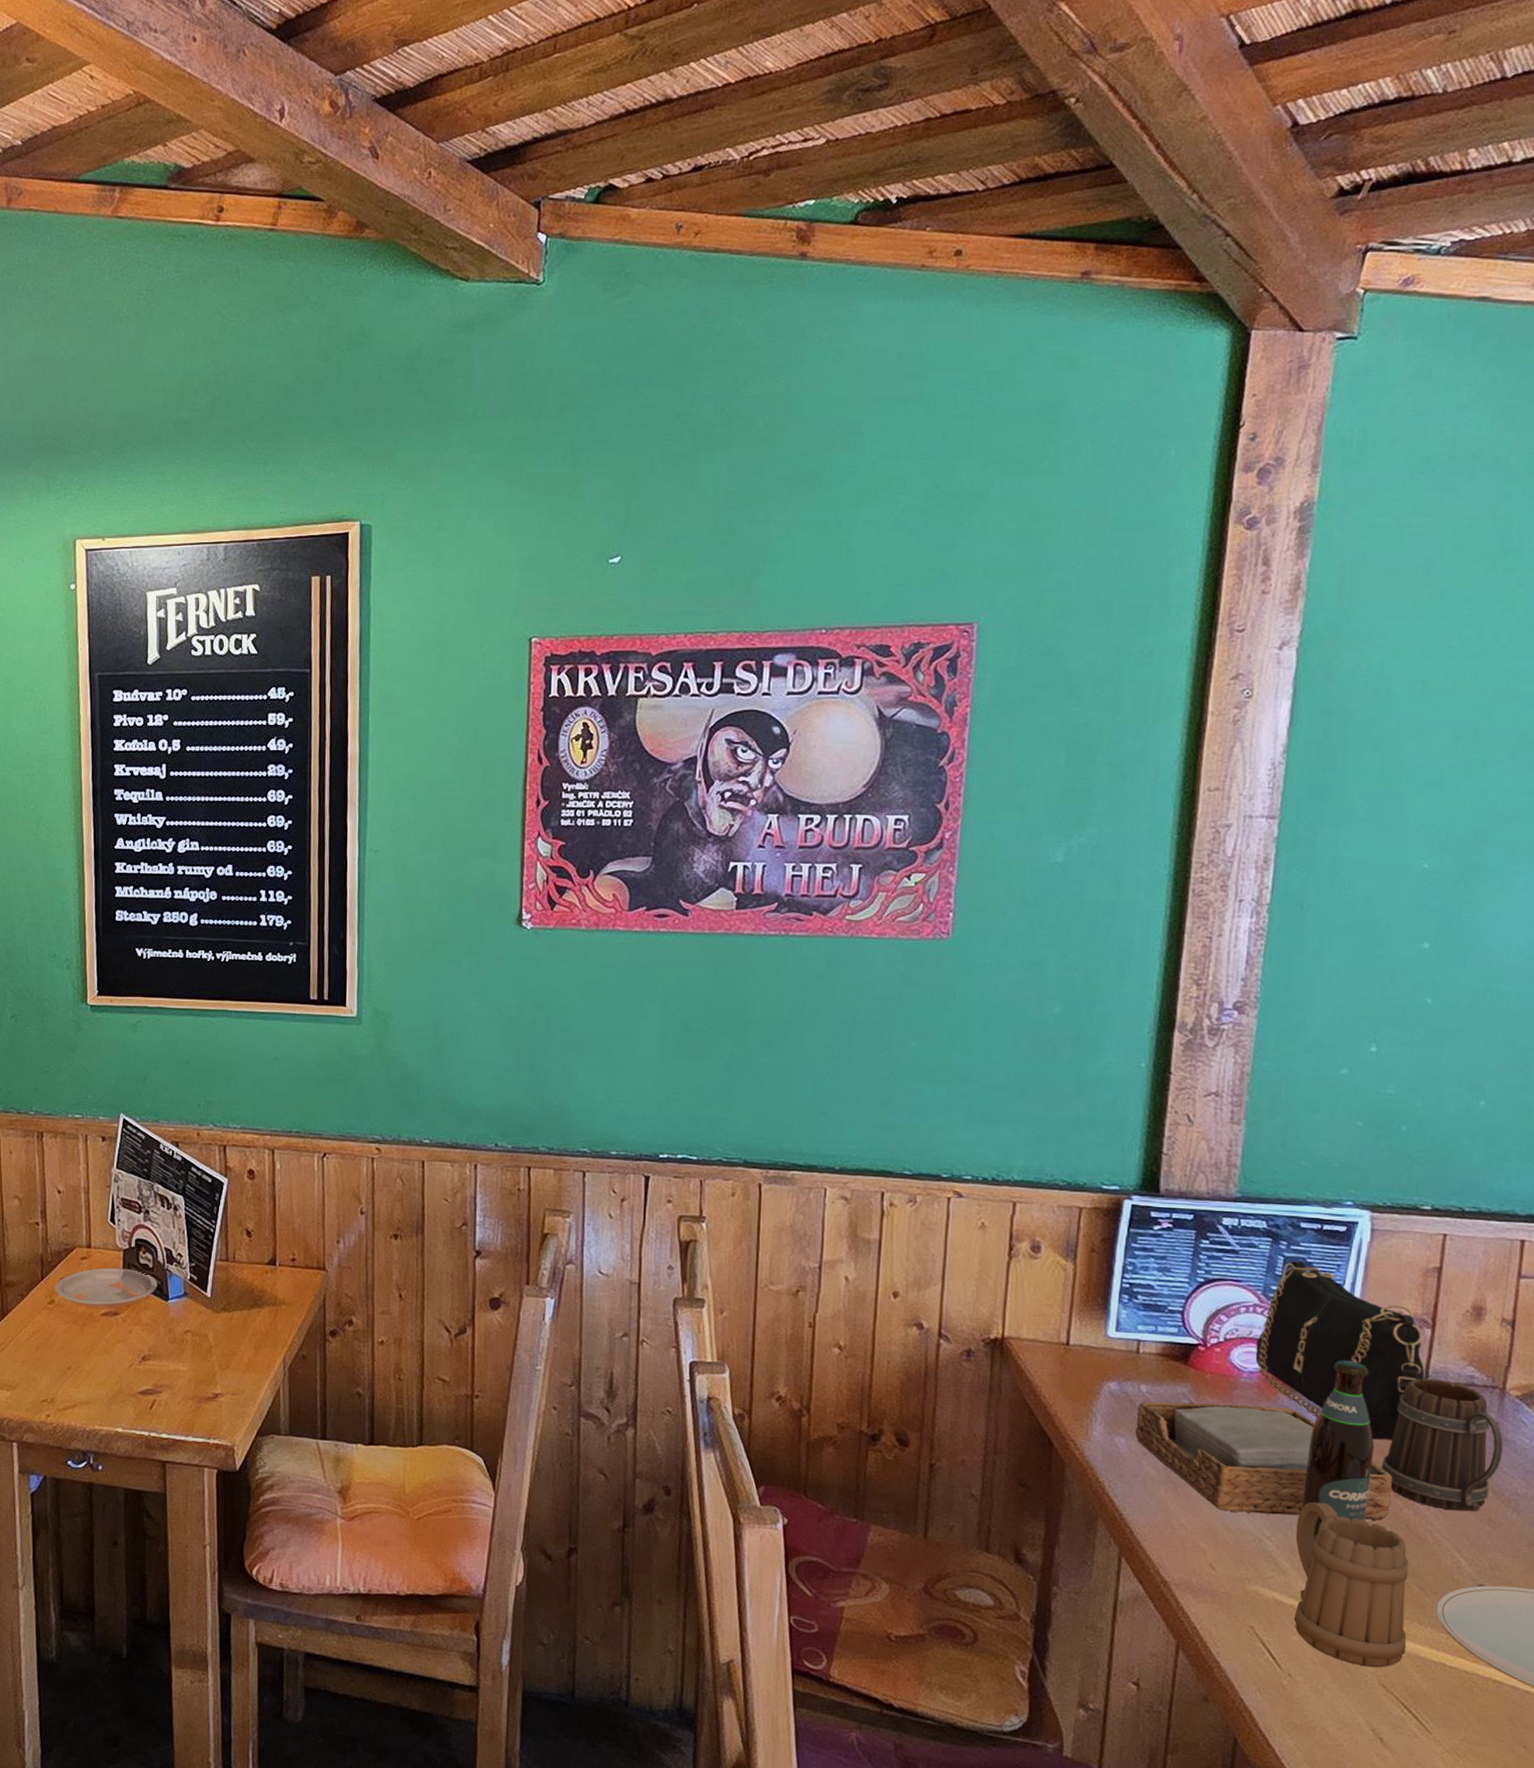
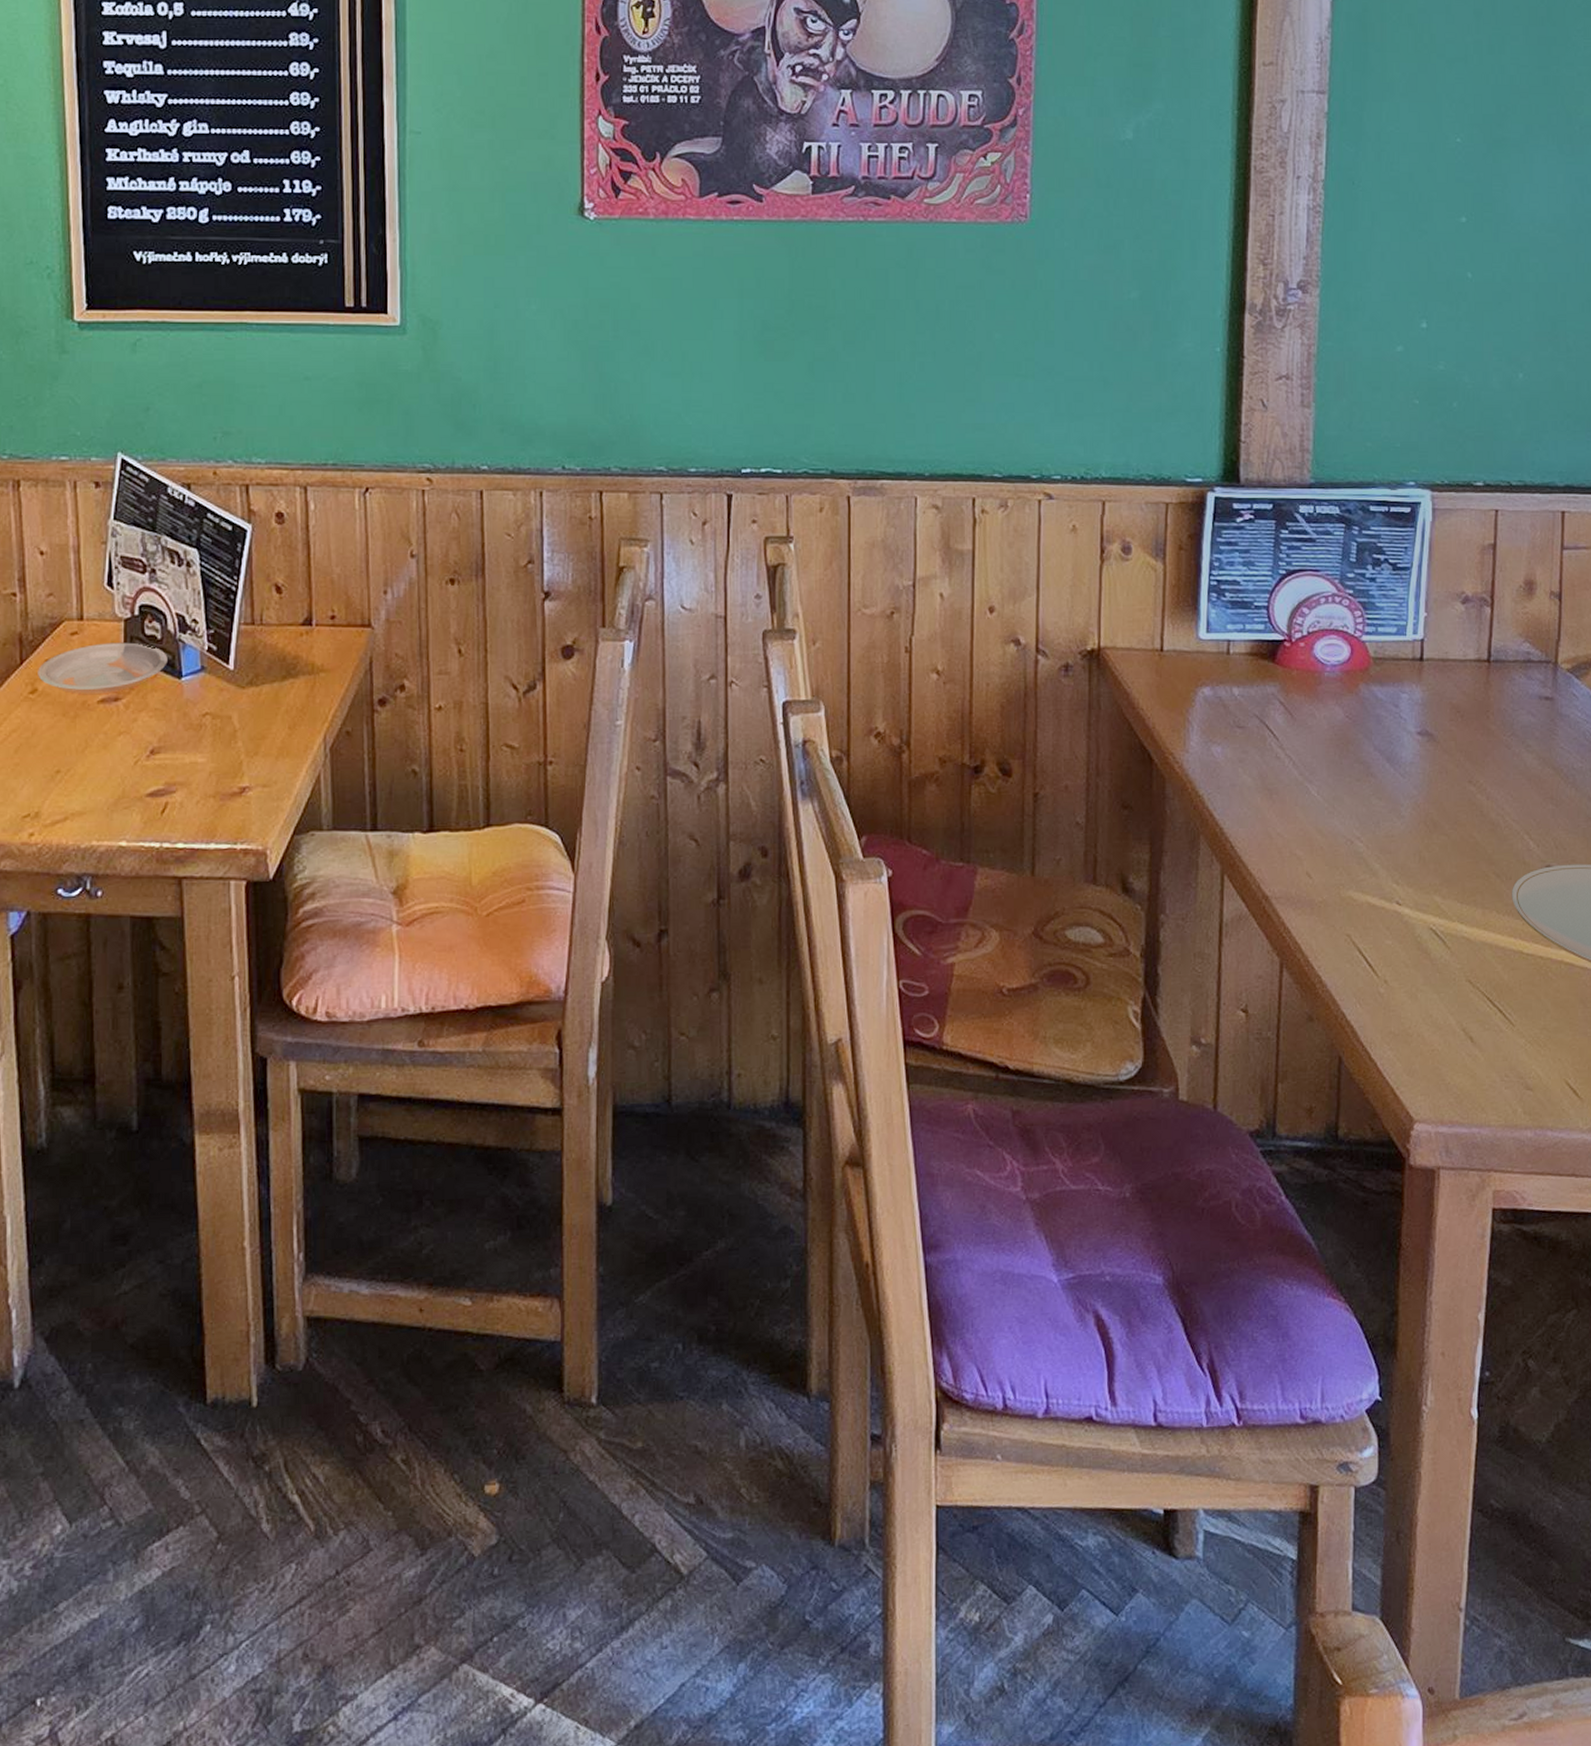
napkin holder: present [1135,1401,1393,1520] -> none [1230,700,1466,815]
handbag: present [1255,1261,1425,1440] -> none [1337,546,1488,725]
beer mug: present [1294,1502,1409,1668] -> none [1383,797,1488,964]
bottle: present [1301,1360,1374,1540] -> none [1387,645,1448,836]
beer mug: present [1380,1378,1503,1512] -> none [1455,658,1559,792]

